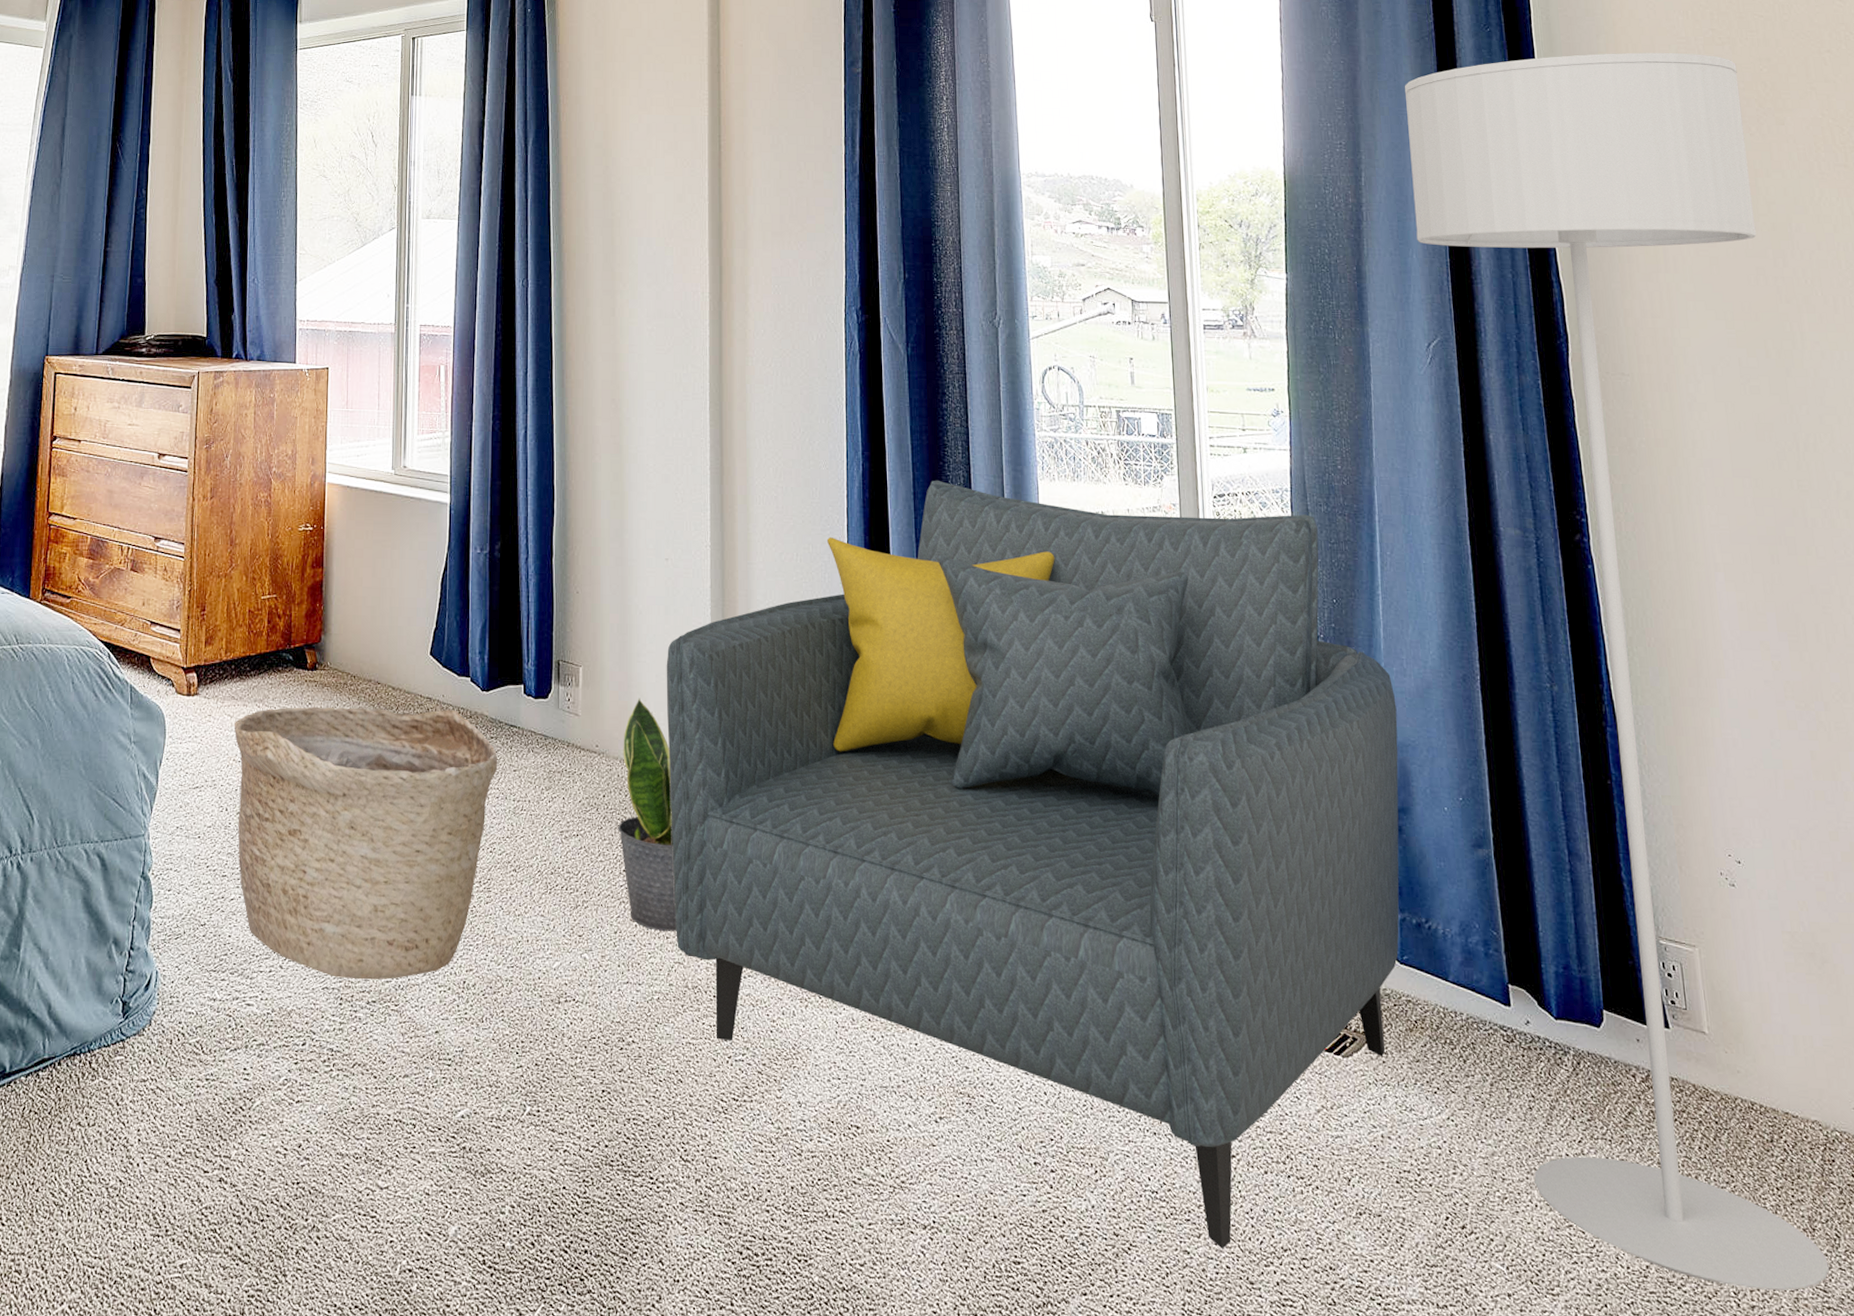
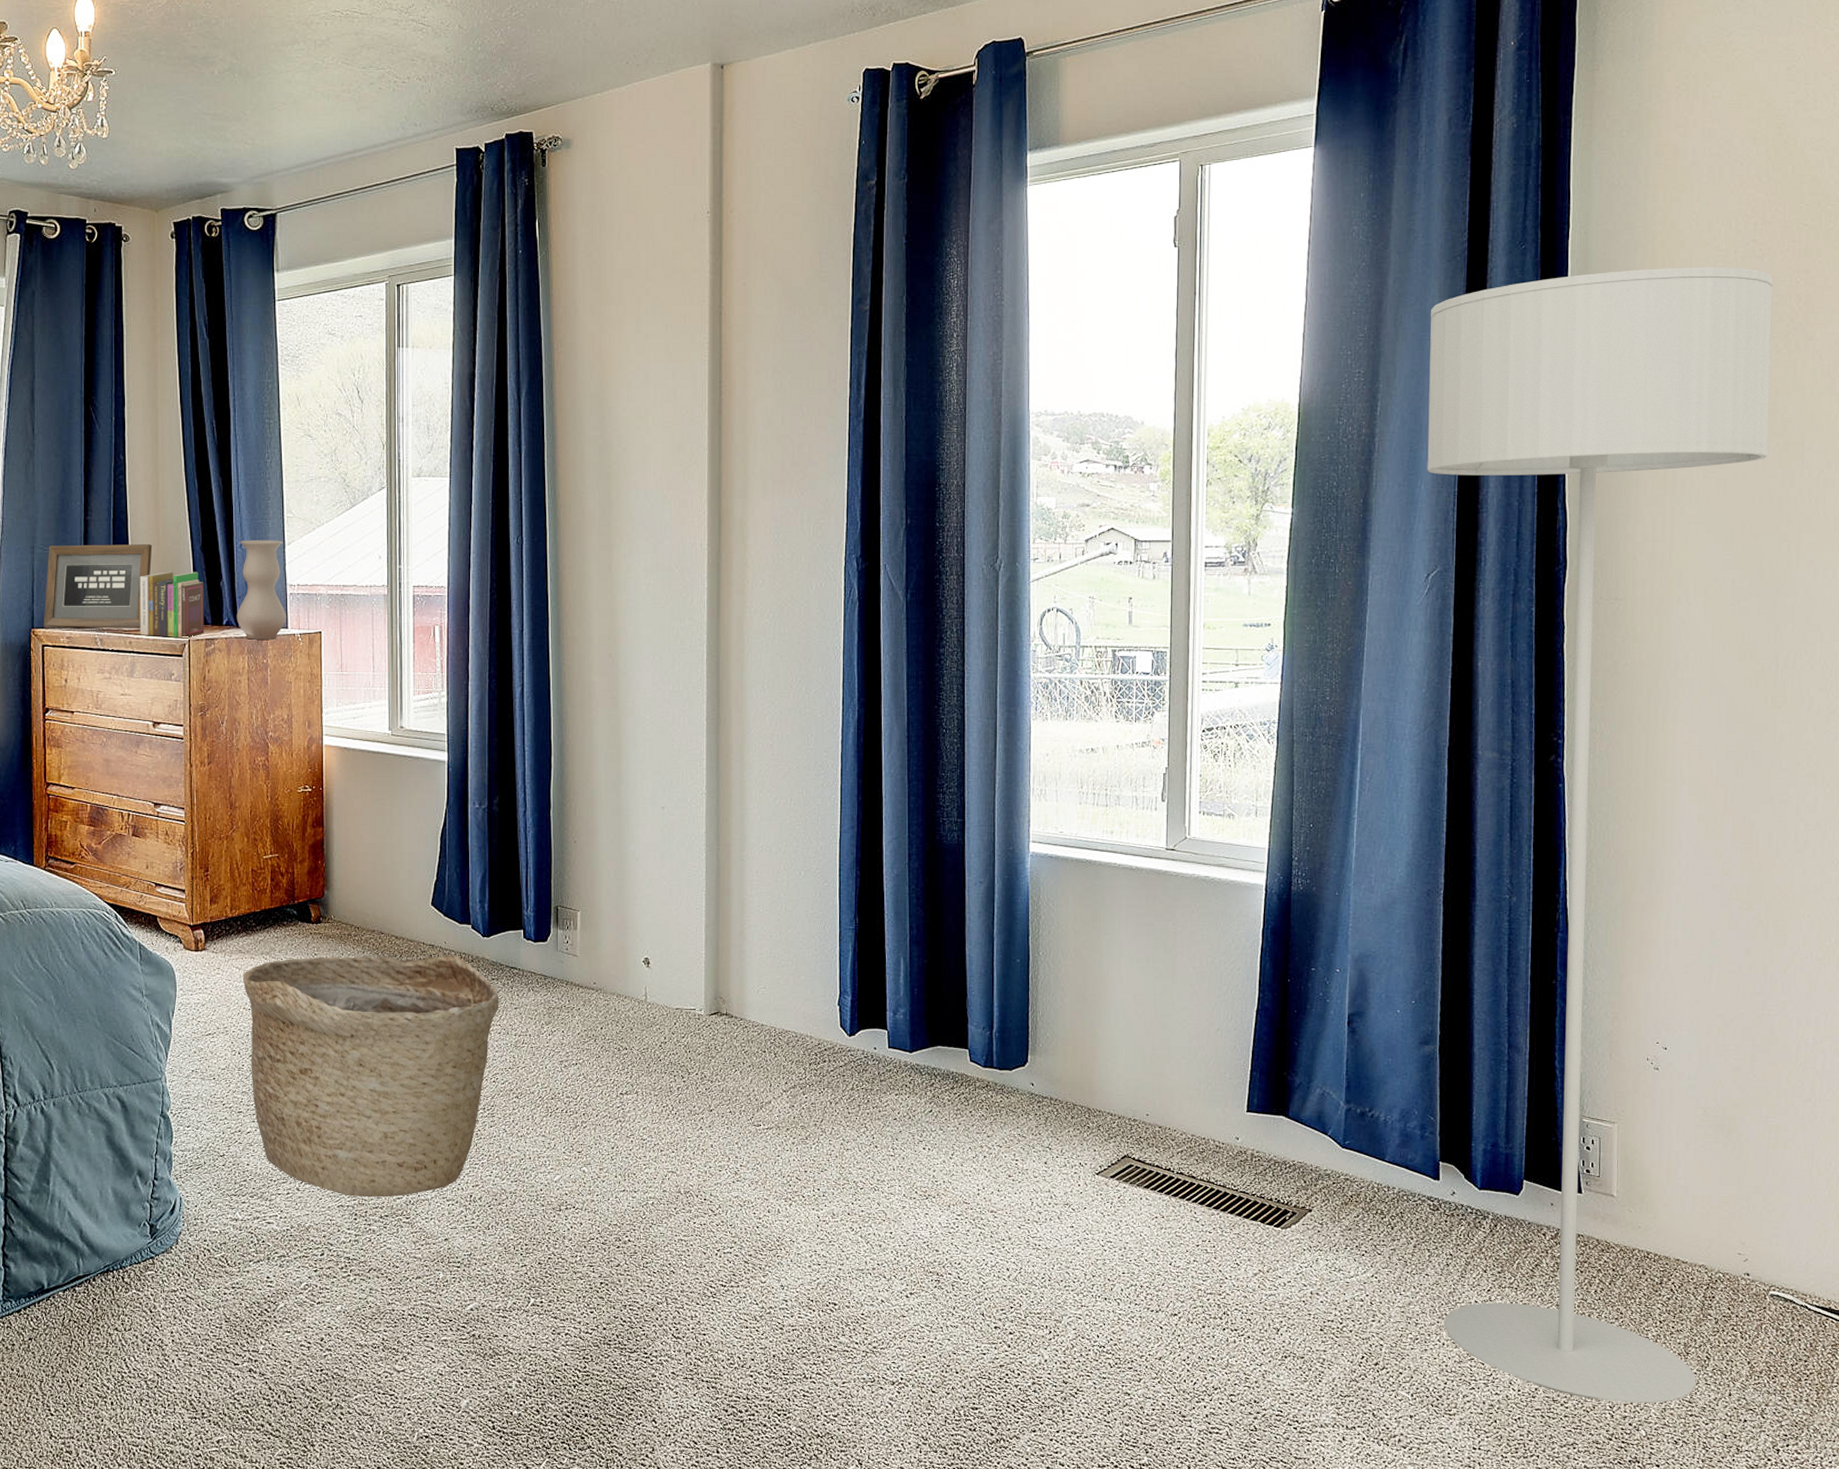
picture frame: none [57,274,168,359] -> present [43,544,153,629]
books: none [151,303,216,369] -> present [139,572,205,638]
vase: none [246,274,295,374] -> present [236,539,286,640]
potted plant: present [618,698,677,931] -> none [615,938,671,1145]
armchair: present [666,480,1400,1249] -> none [661,723,1361,1390]

